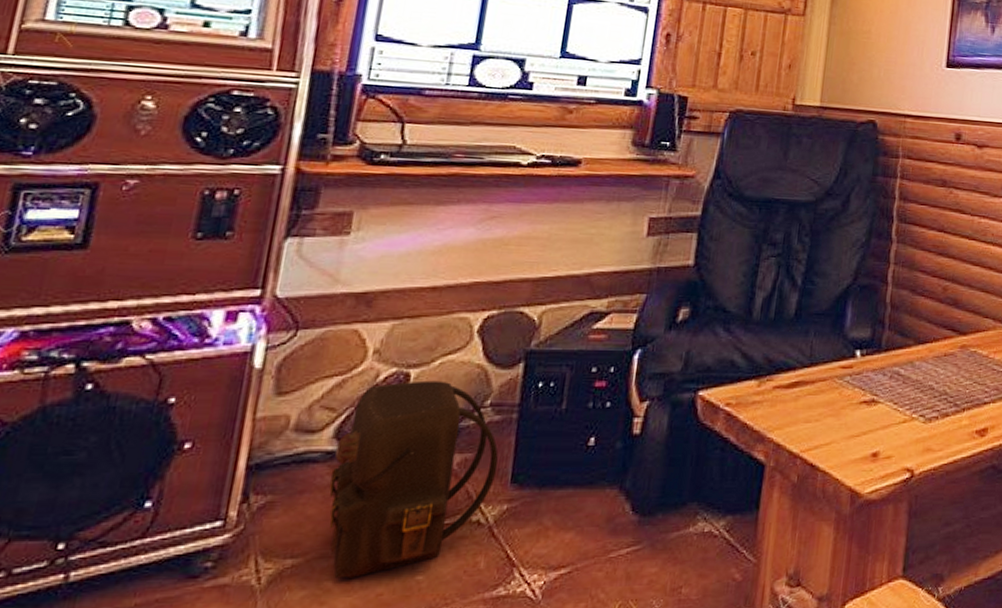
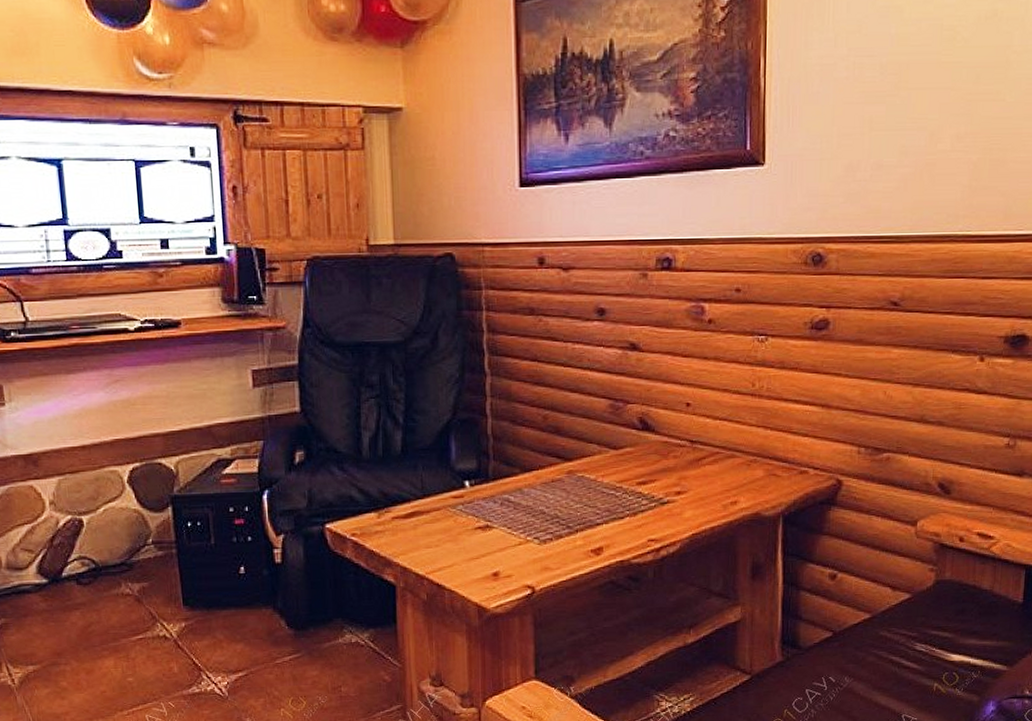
backpack: present [329,380,499,580] -> none [41,524,170,681]

